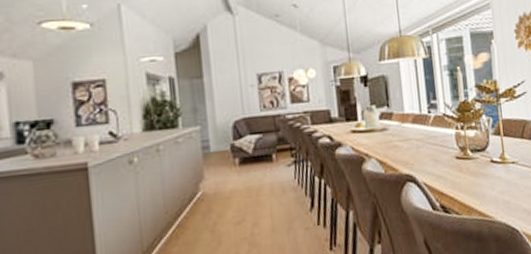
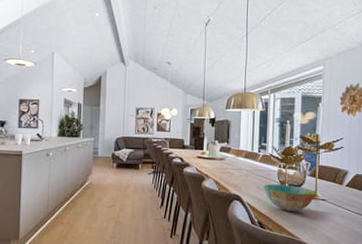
bowl: none [440,150,506,185] -> present [263,184,317,212]

